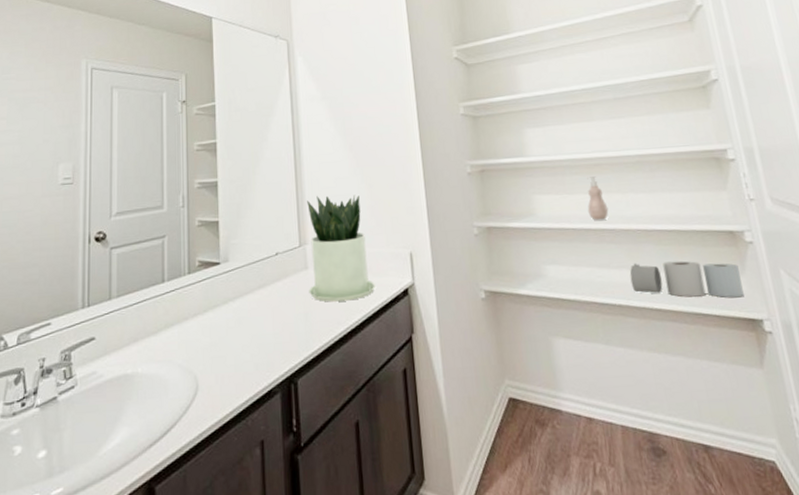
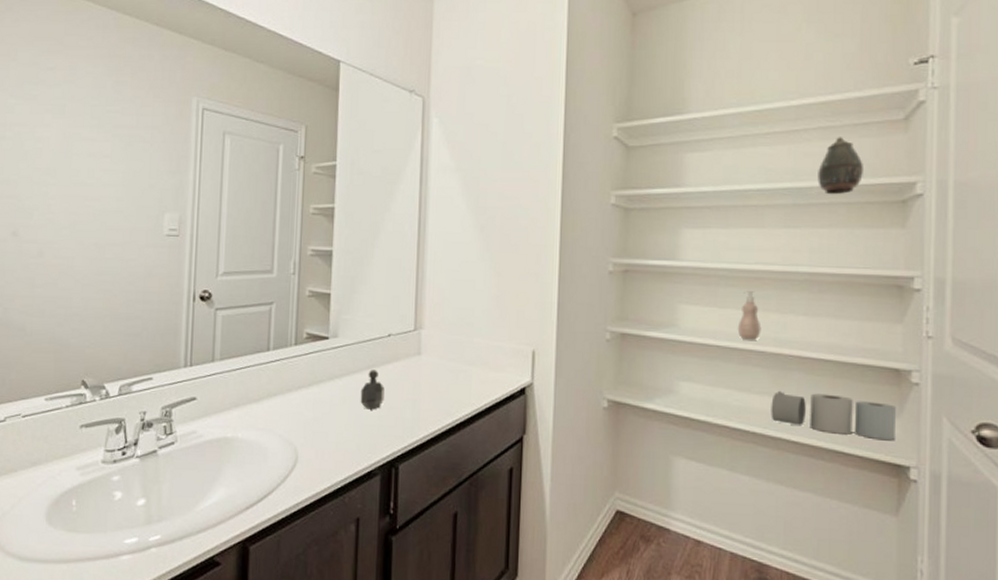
perfume bottle: none [254,288,277,329] -> present [360,369,384,410]
planter: present [307,194,375,302] -> none [419,279,491,393]
decorative jar: none [628,40,666,88] -> present [818,137,865,195]

